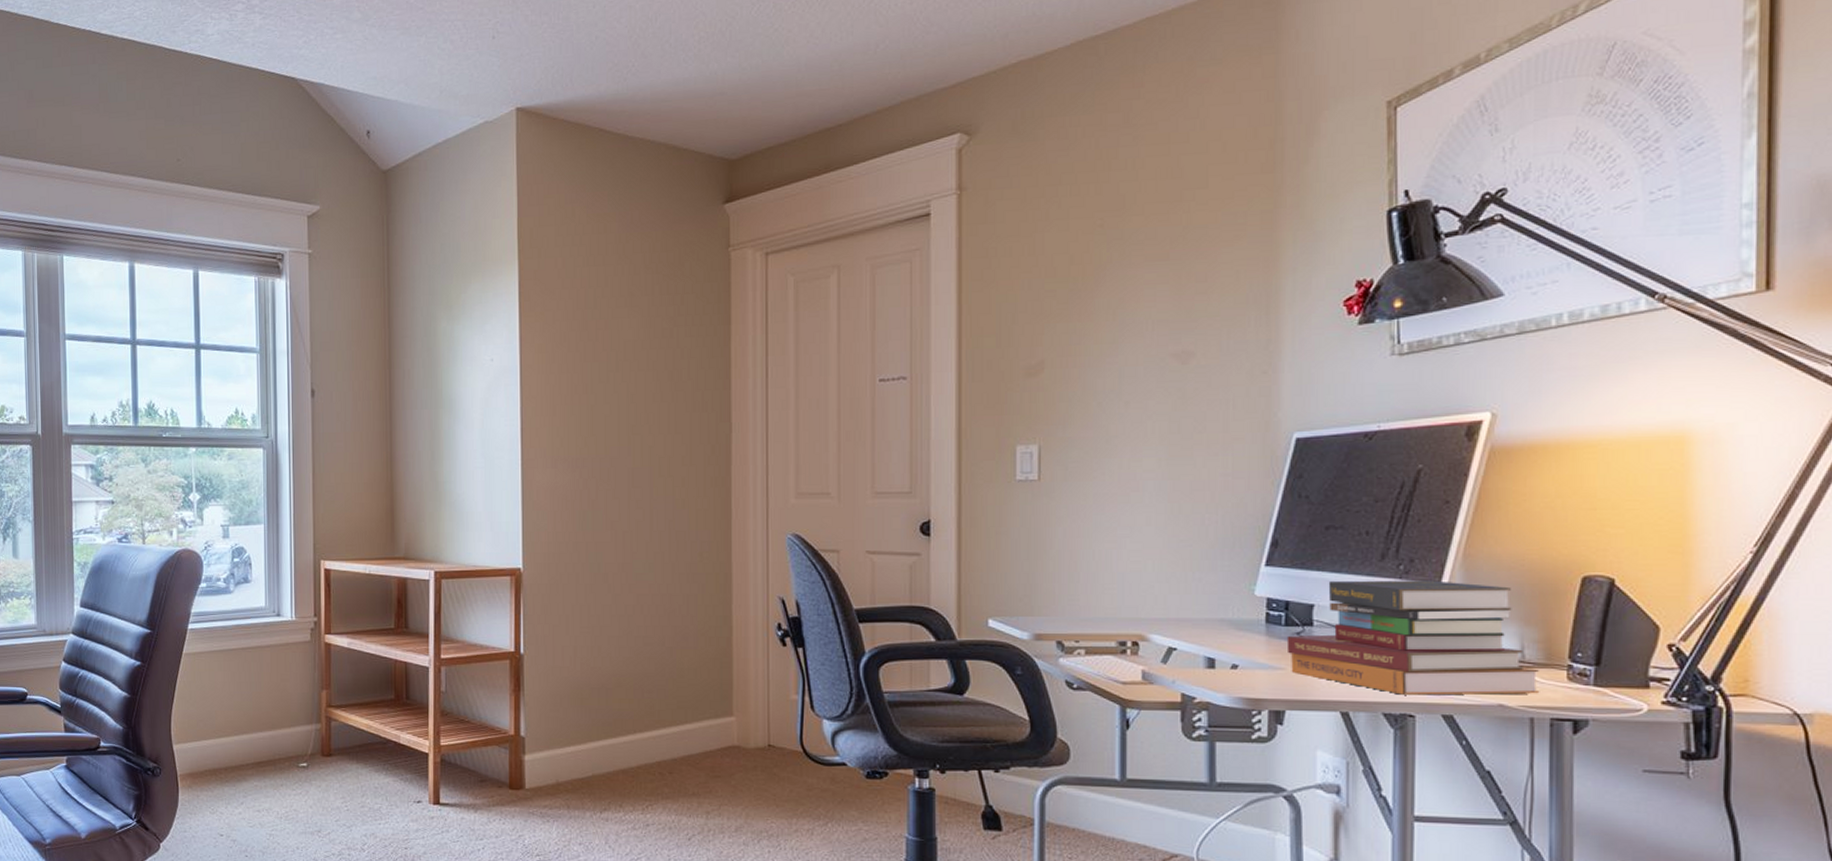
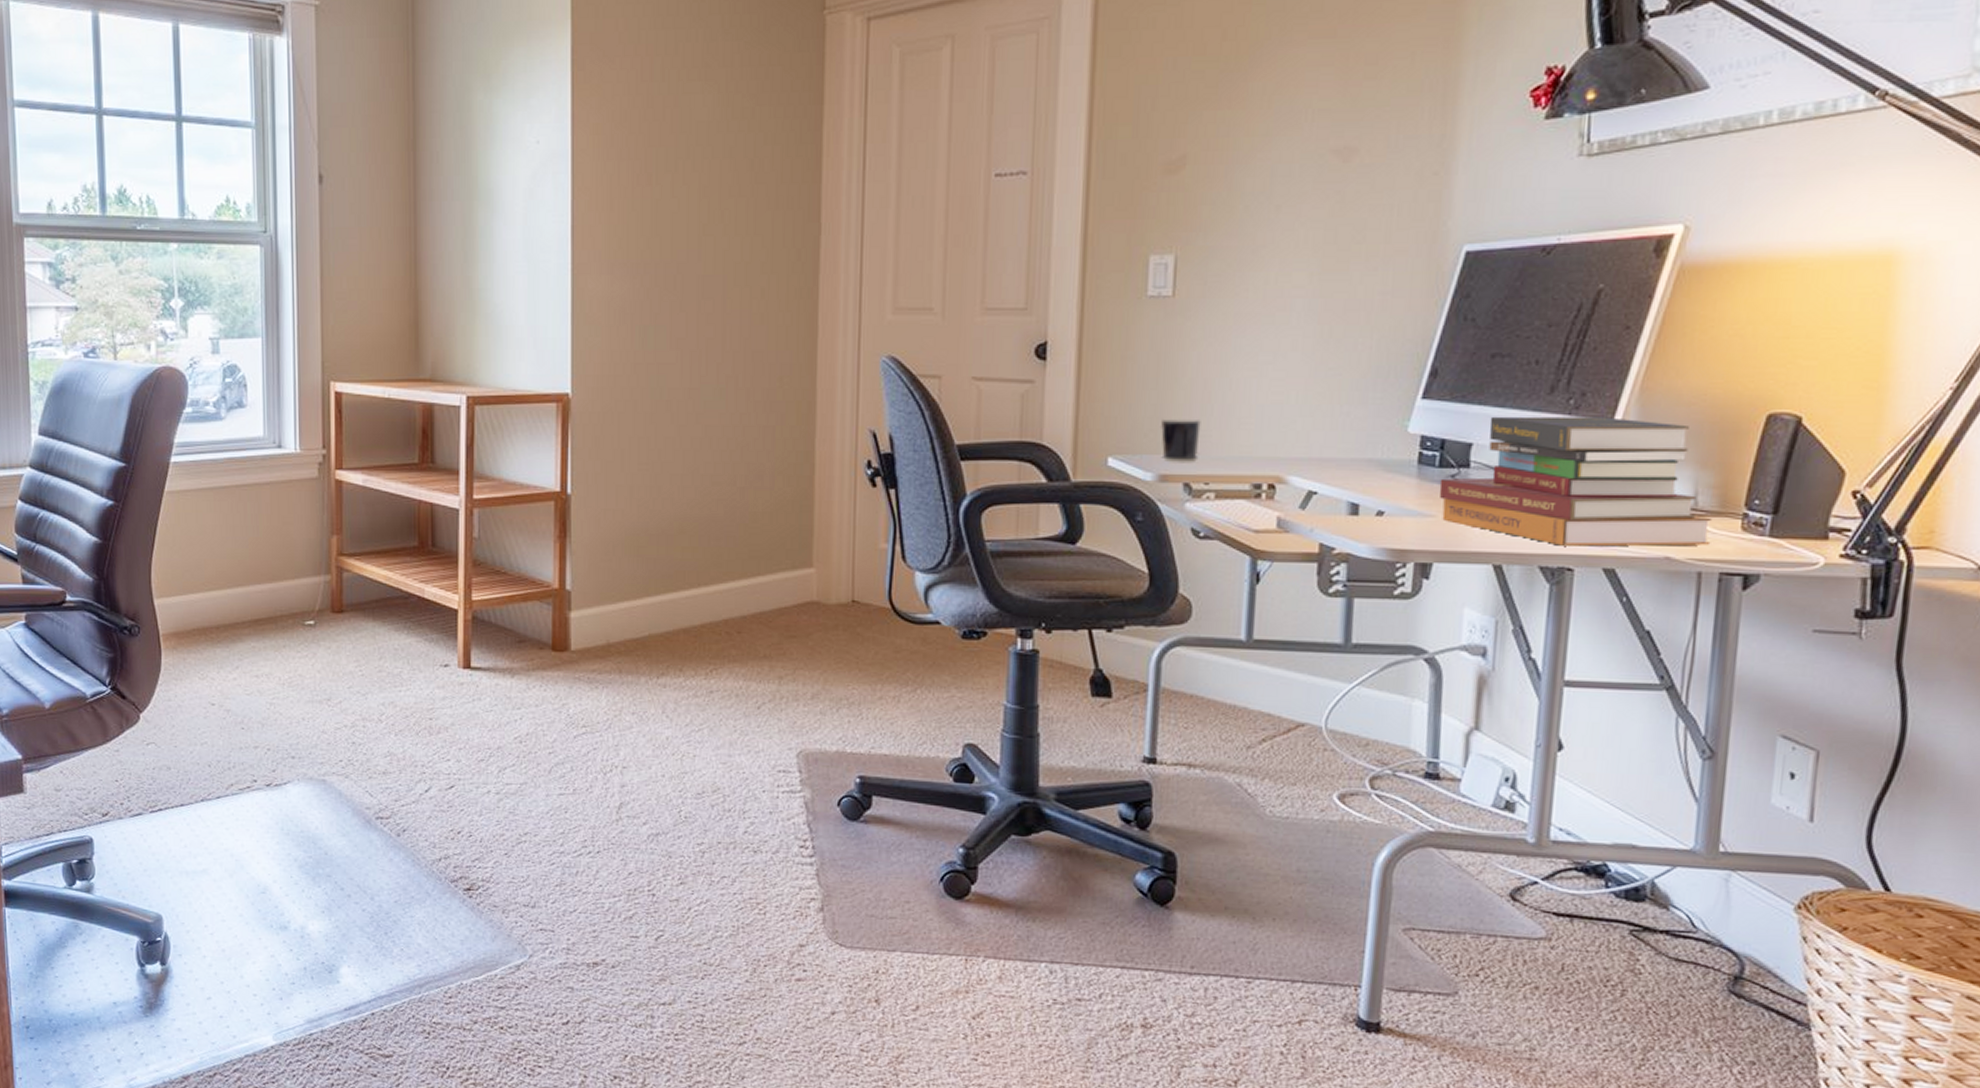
mug: none [1034,585,1069,624] -> present [1161,418,1201,463]

